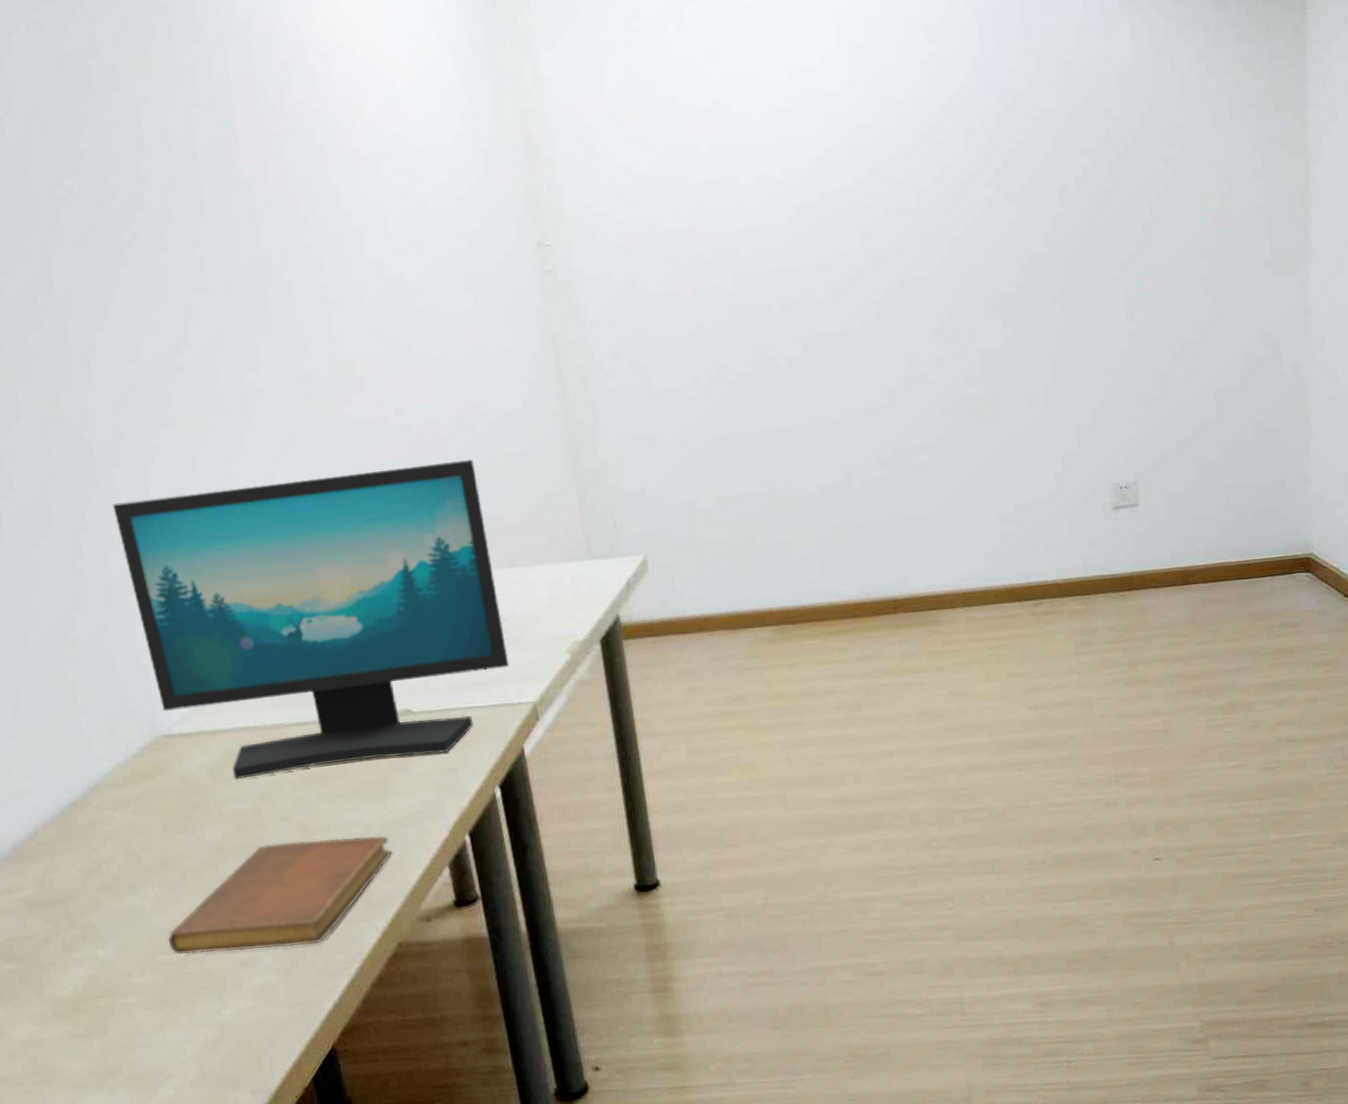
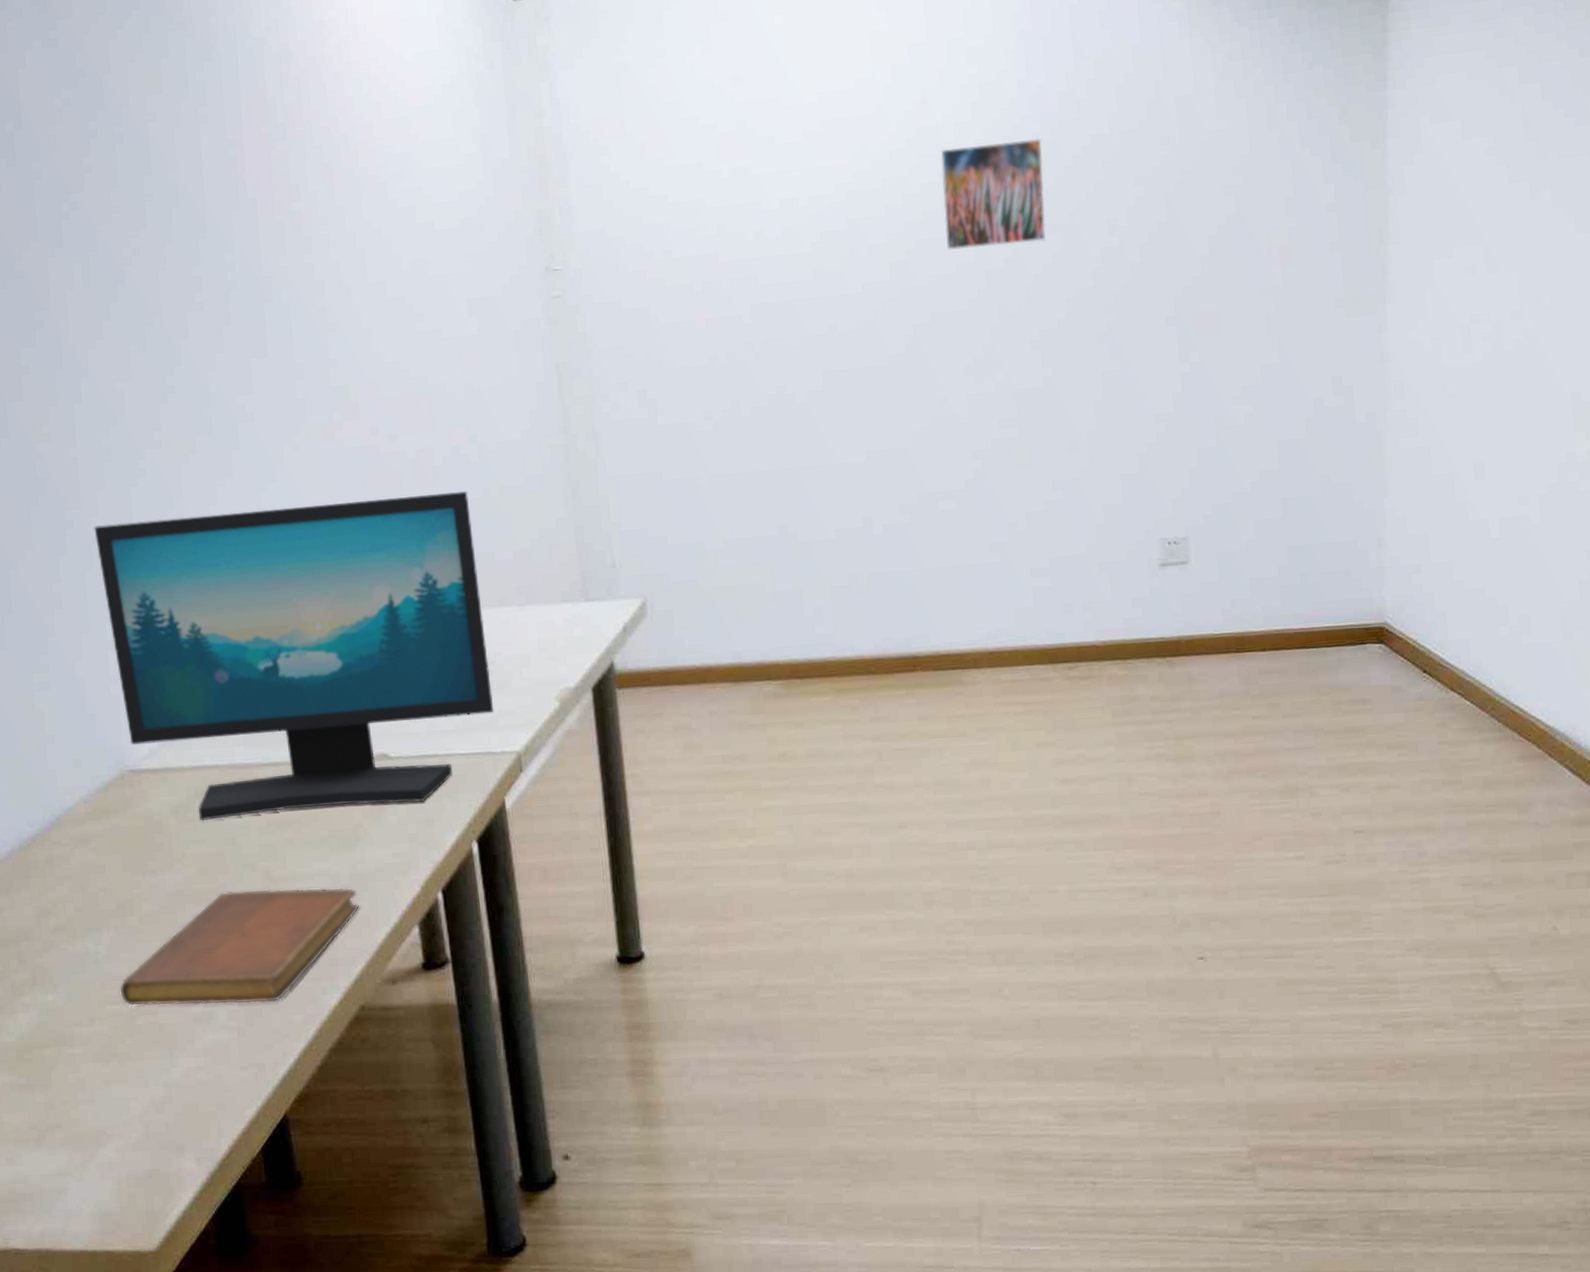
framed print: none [904,113,1003,220] -> present [940,138,1046,251]

